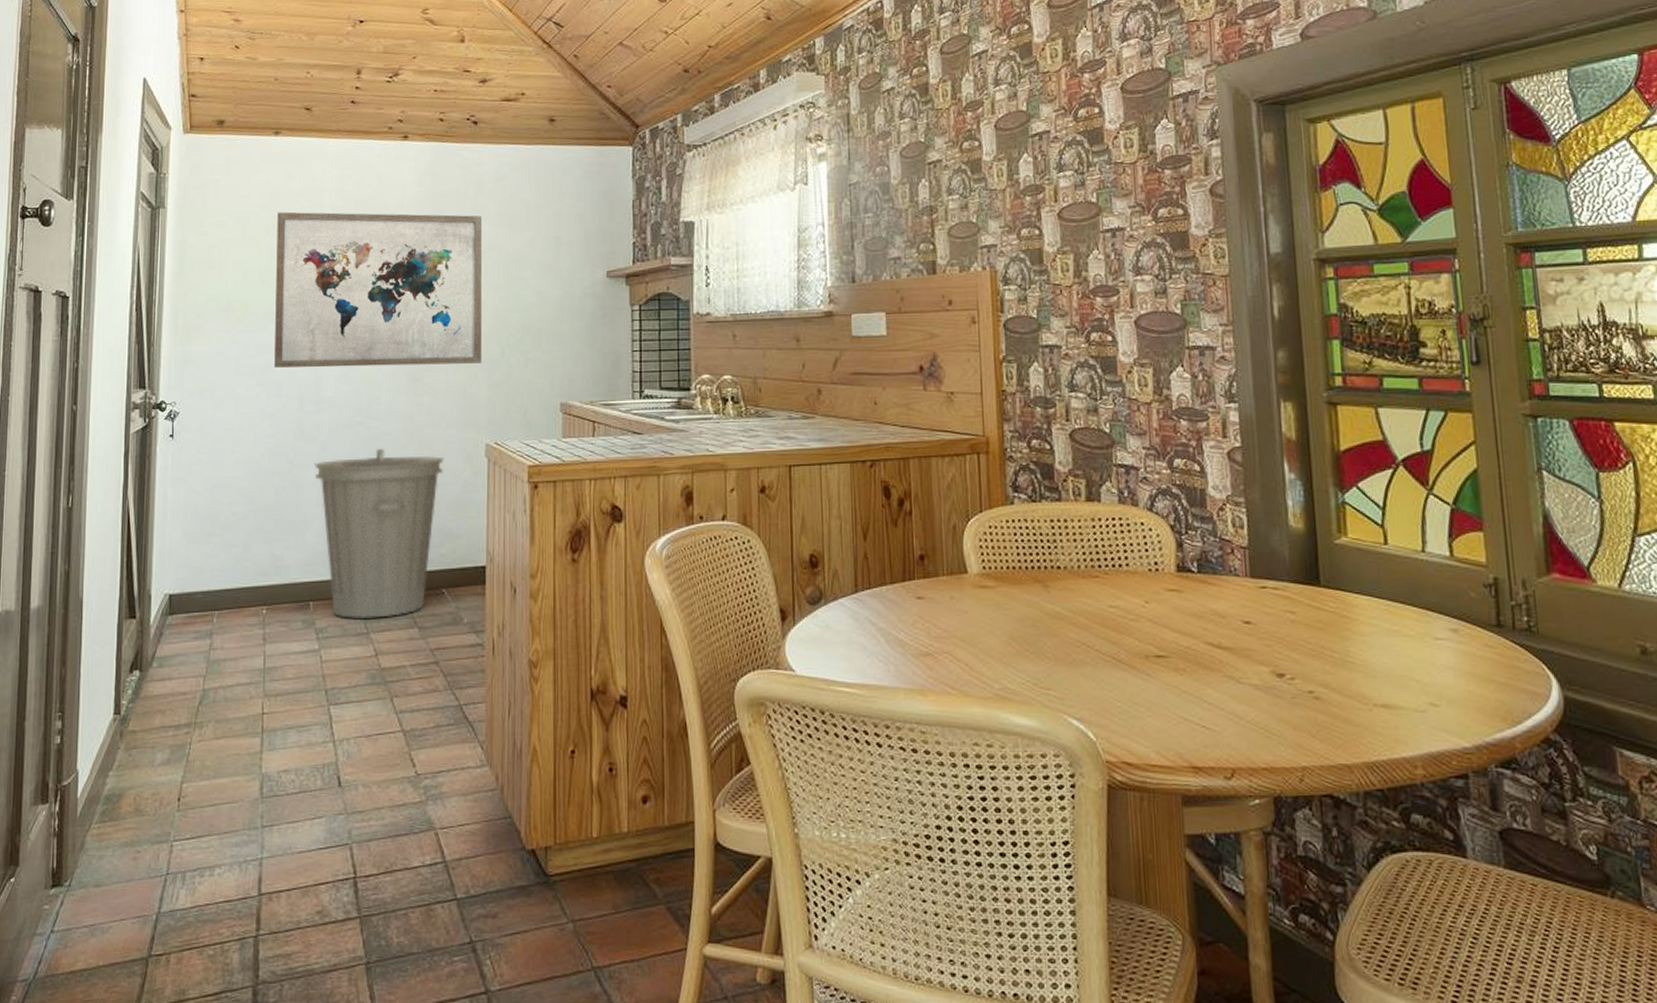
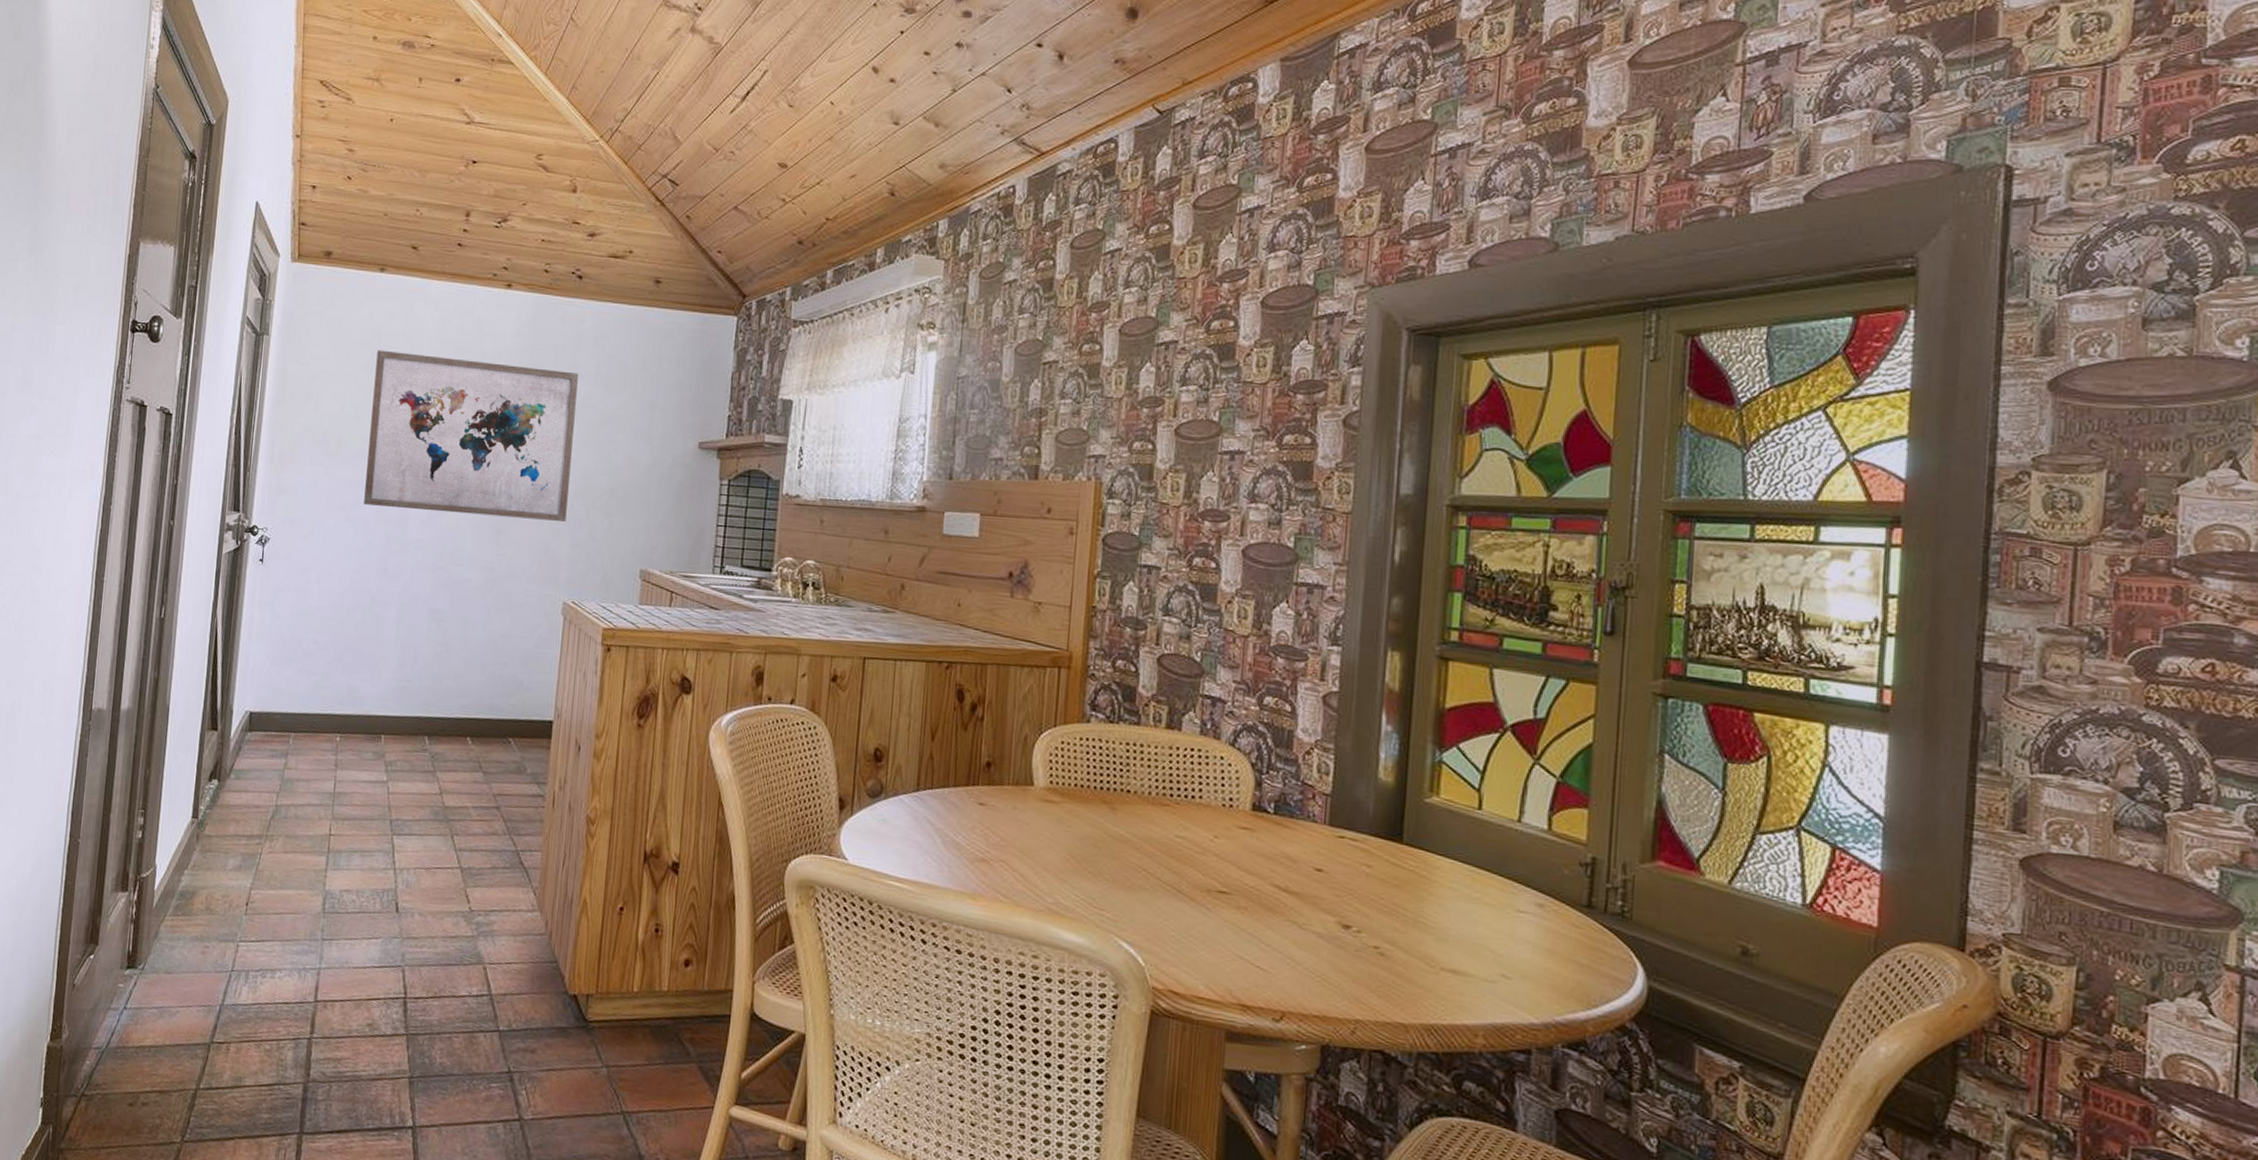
trash can: present [314,449,444,618] -> none [395,595,521,759]

